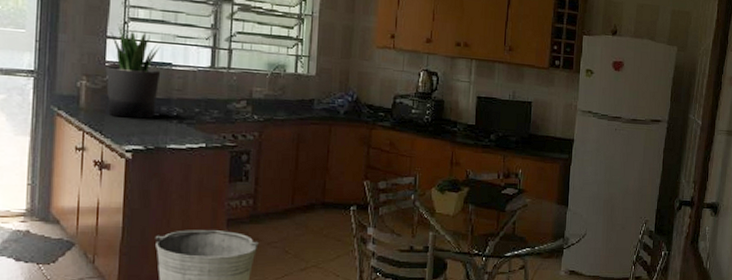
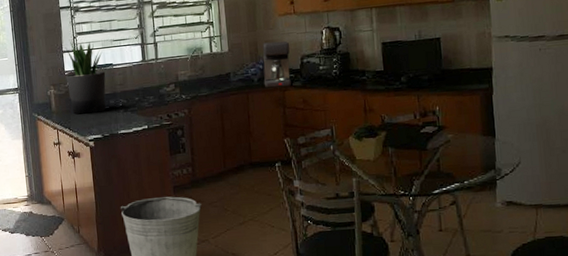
coffee maker: none [350,73,383,125] -> present [262,40,291,88]

